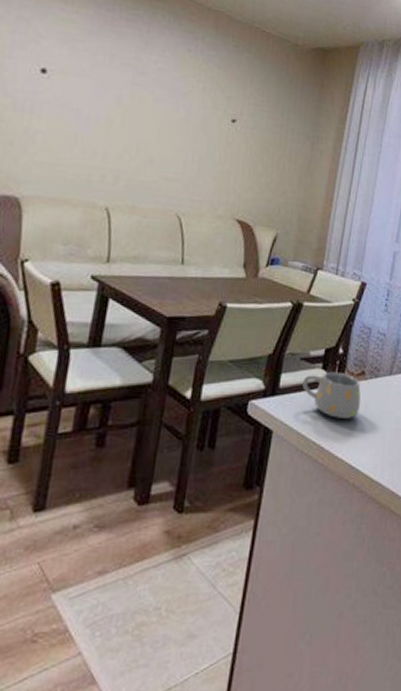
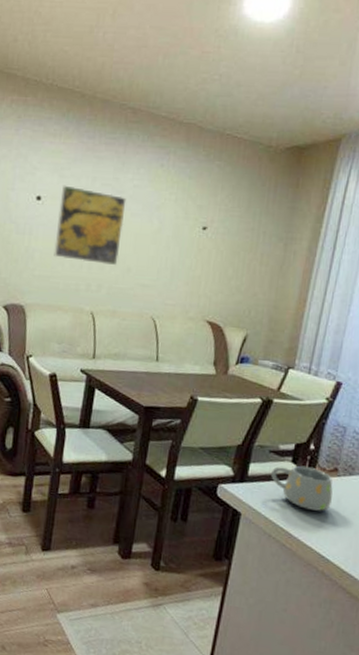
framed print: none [61,59,150,156] -> present [54,185,127,266]

